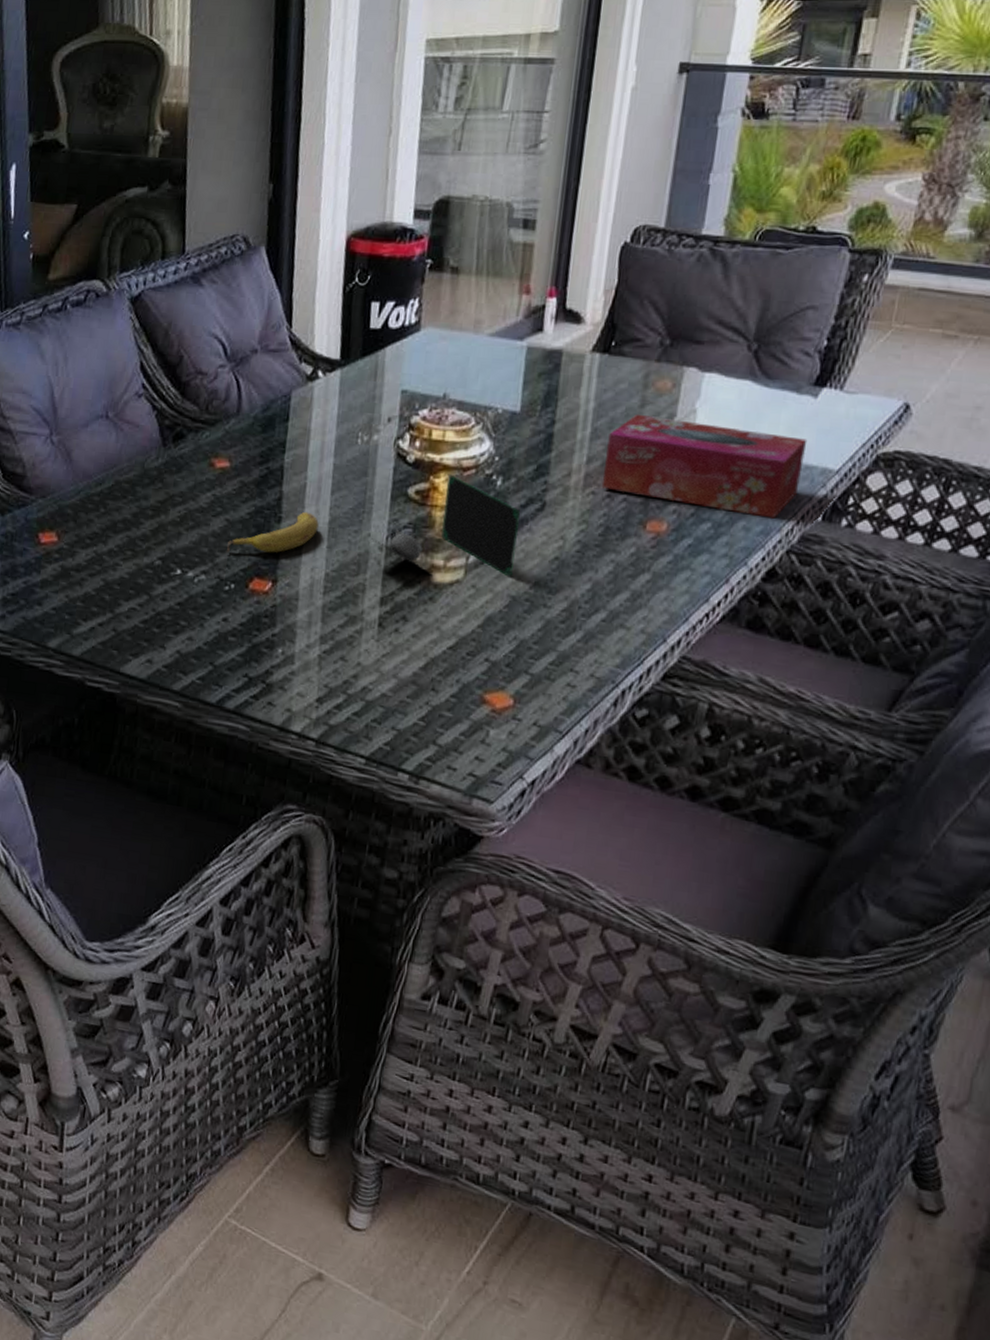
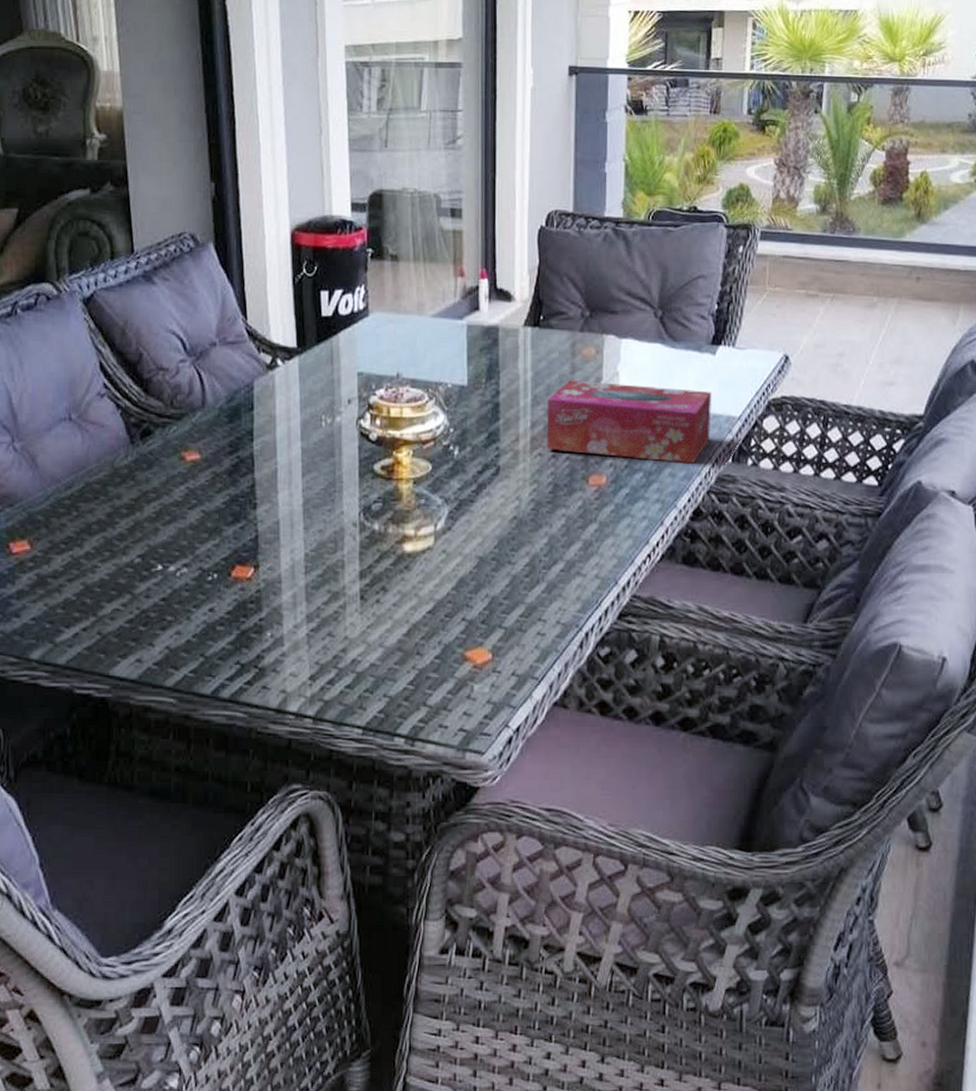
fruit: present [225,511,319,553] -> none [205,496,293,543]
display stand: present [371,474,520,577] -> none [345,448,479,543]

